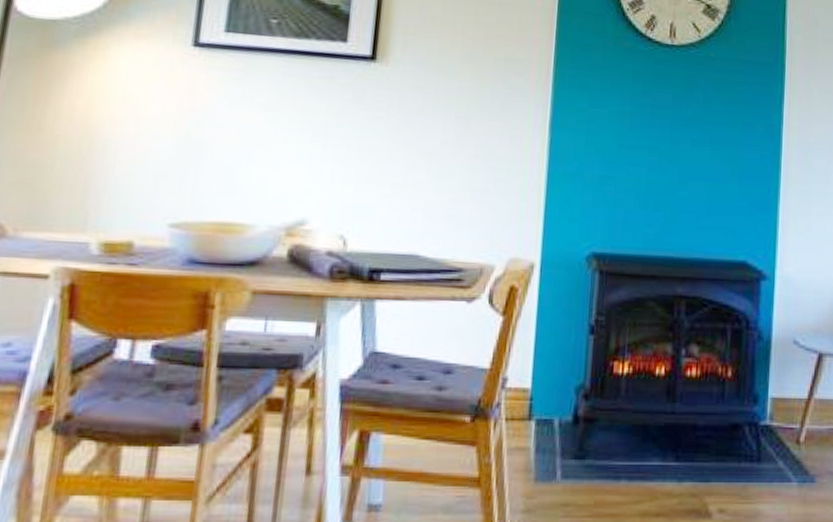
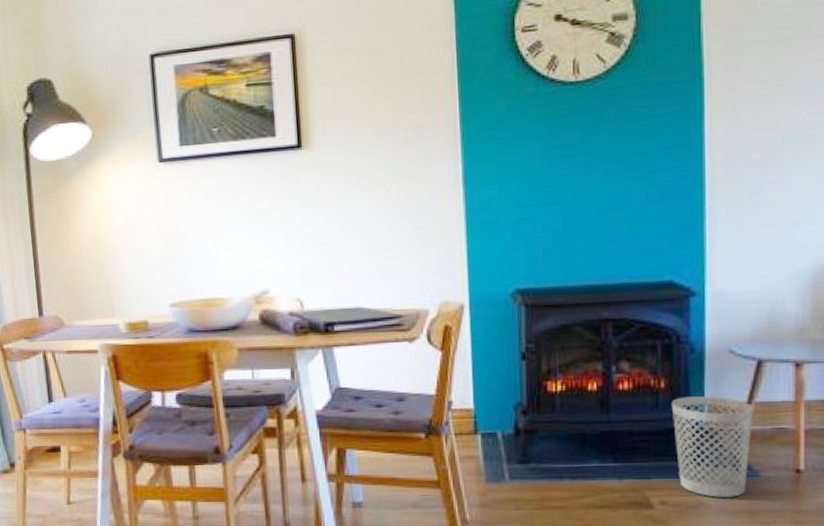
wastebasket: none [736,389,812,506] -> present [671,396,753,497]

